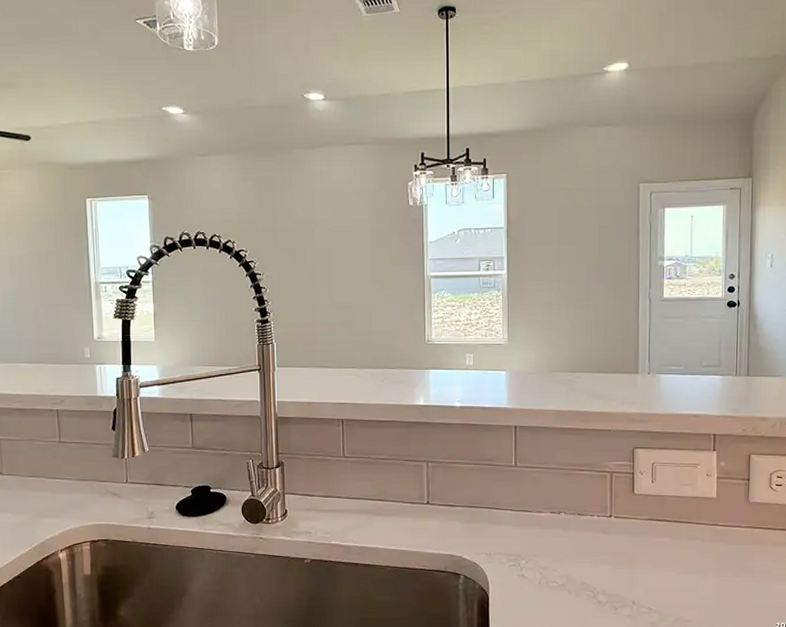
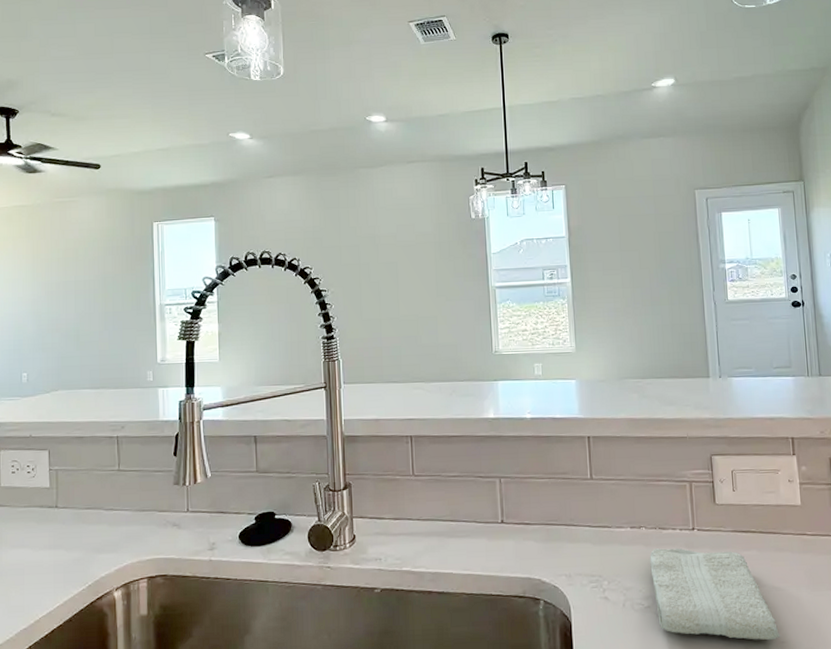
washcloth: none [567,533,685,619] -> present [650,548,780,641]

